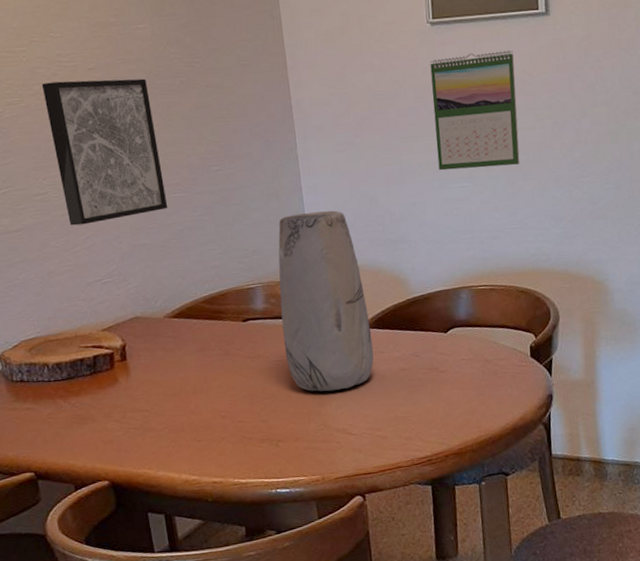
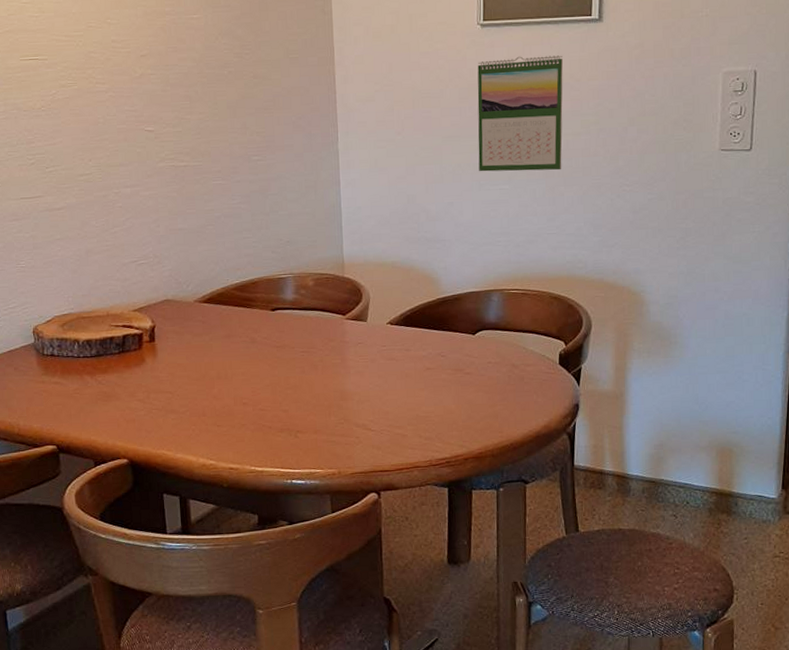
wall art: present [41,78,168,226] -> none [95,66,207,207]
vase: present [278,210,374,392] -> none [310,206,400,386]

